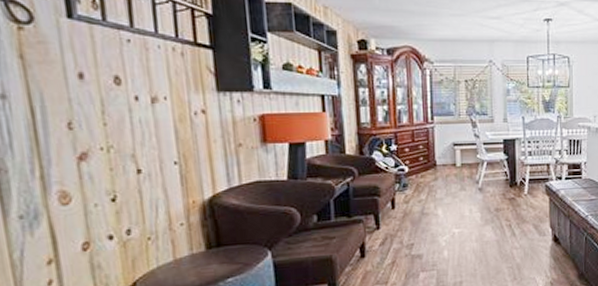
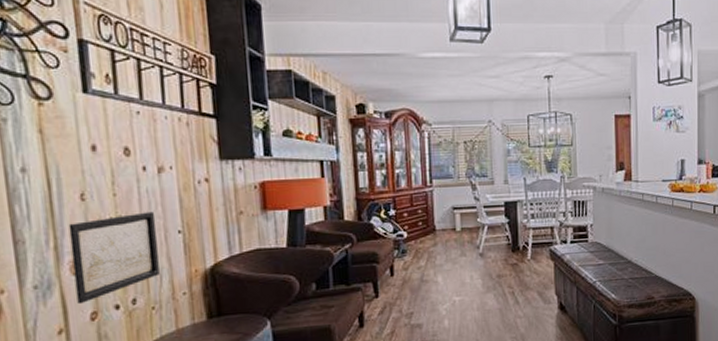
wall art: none [55,142,155,235] -> present [68,211,160,305]

